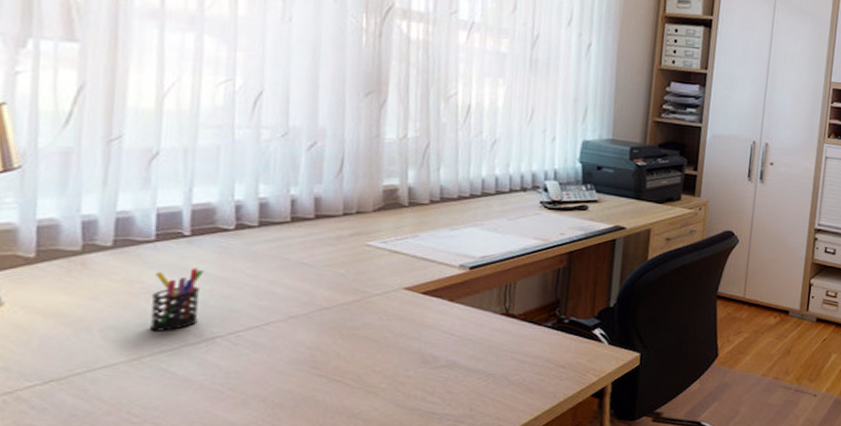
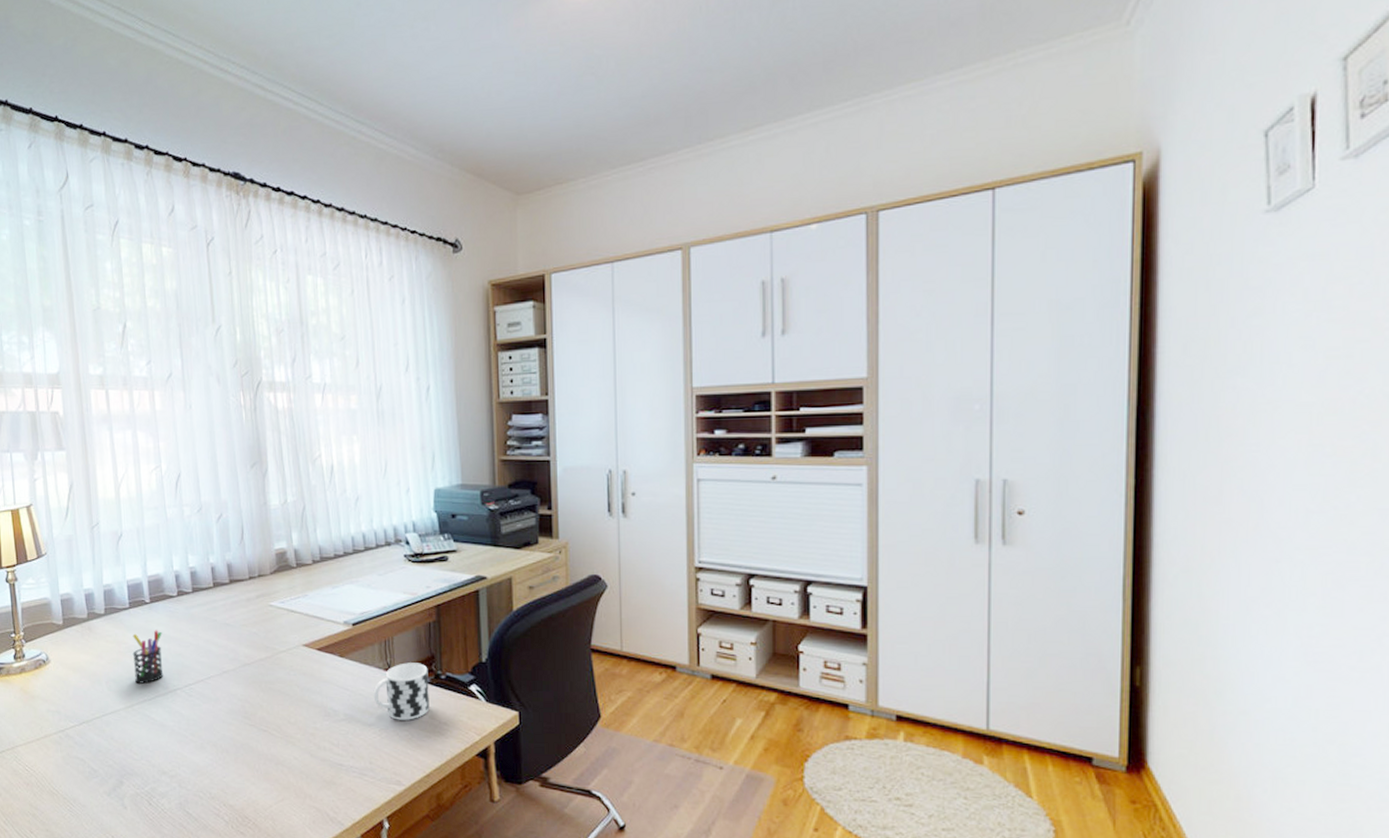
cup: none [484,307,551,365] -> present [373,663,430,720]

